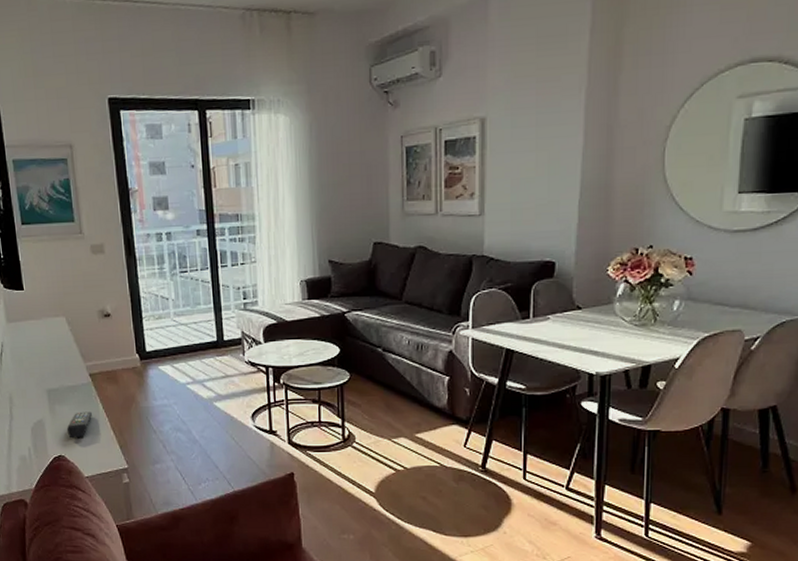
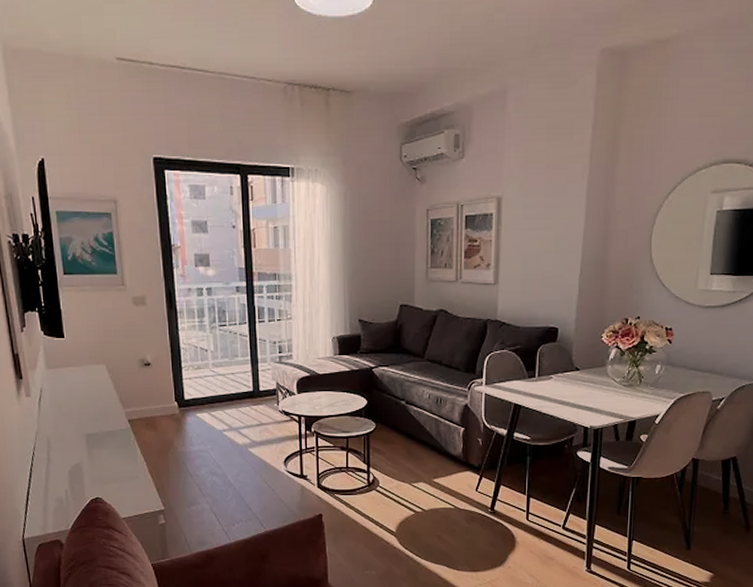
remote control: present [66,411,92,439] -> none [104,456,130,482]

